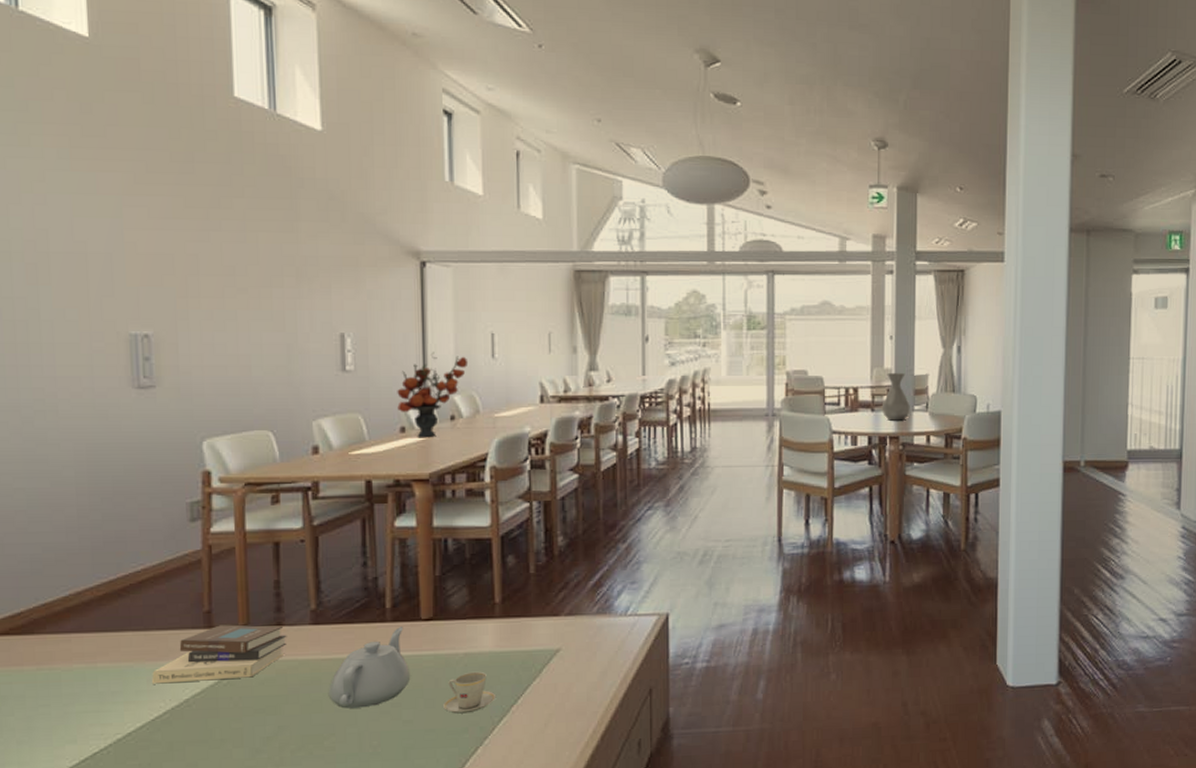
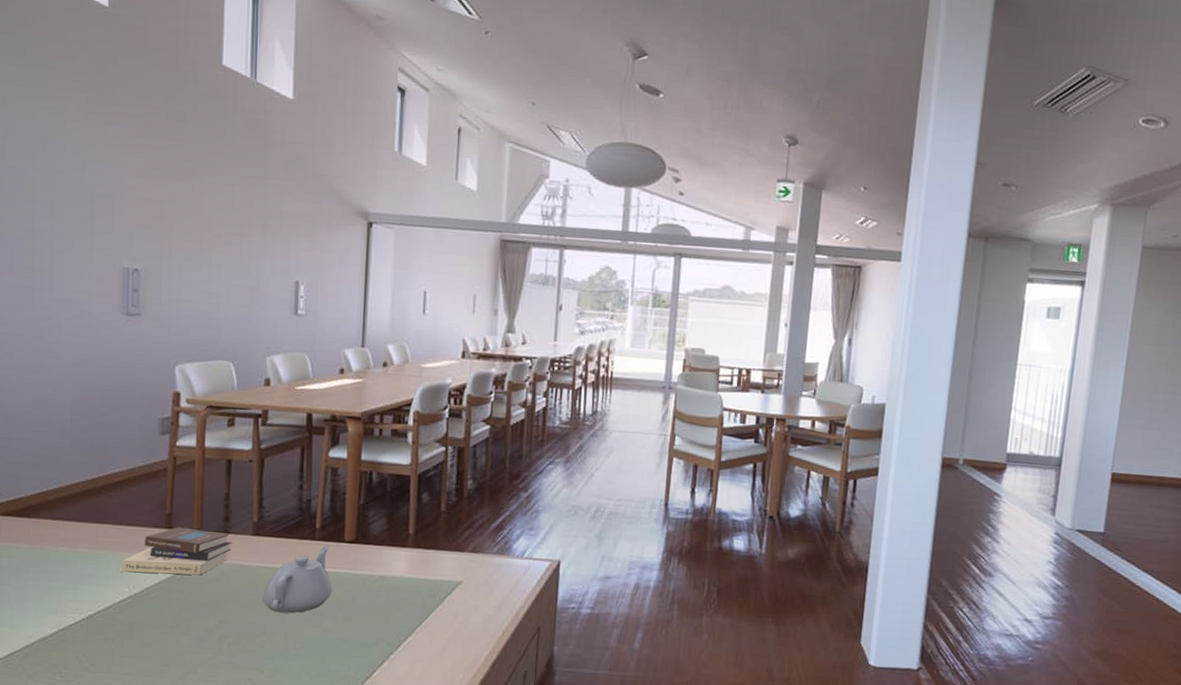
bouquet: present [397,352,469,438] -> none [339,304,402,381]
teacup: present [442,671,497,714] -> none [357,592,404,629]
vase: present [881,372,910,421] -> none [771,357,799,404]

